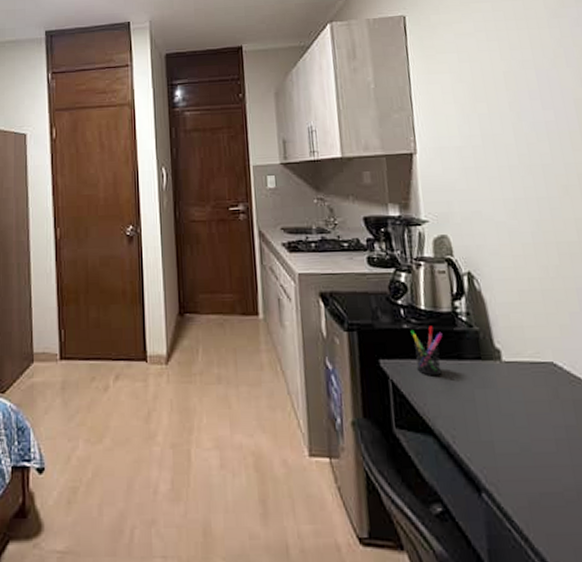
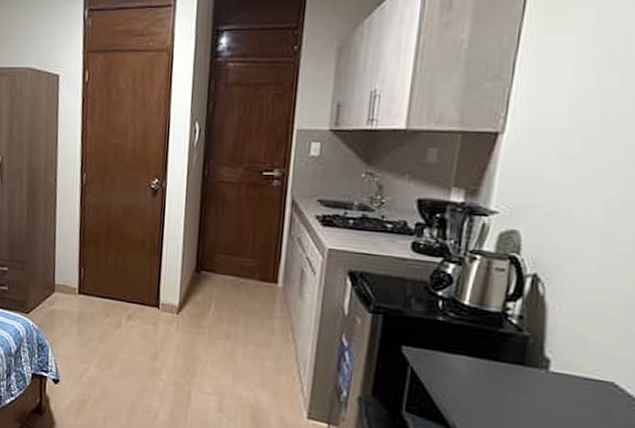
pen holder: present [410,326,443,376] -> none [443,322,484,373]

